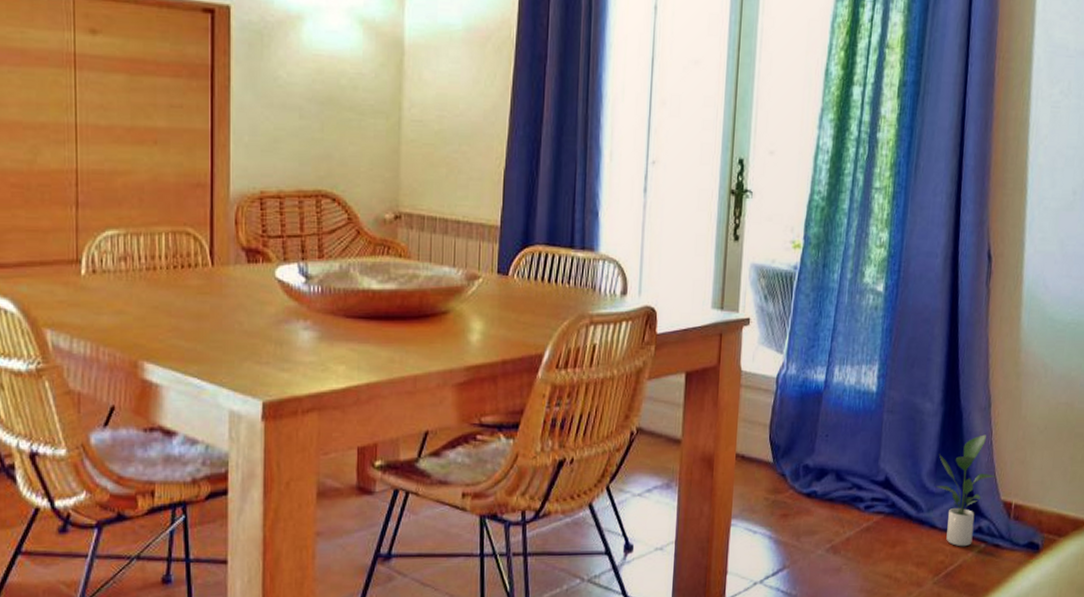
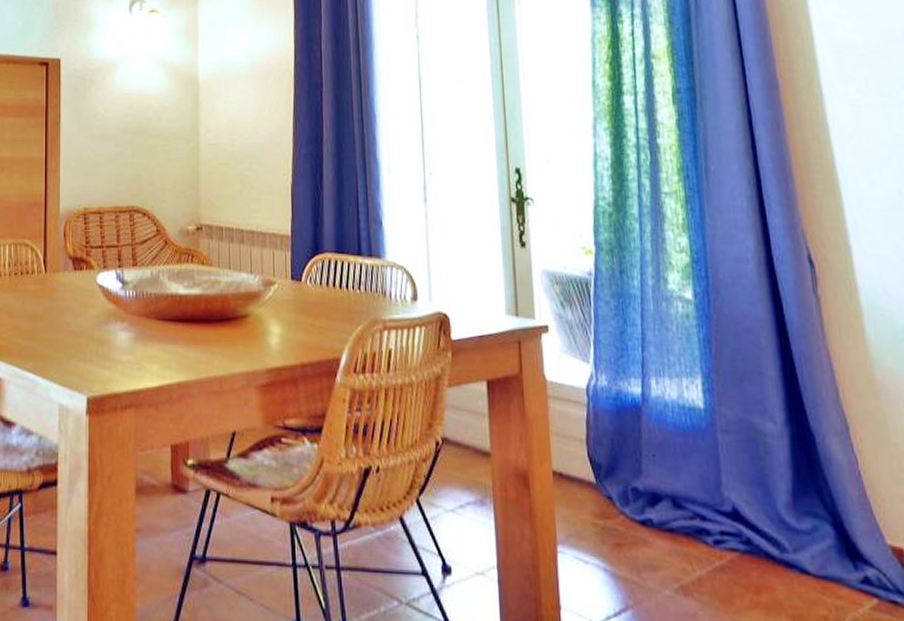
potted plant: present [935,434,997,547] -> none [794,463,875,601]

